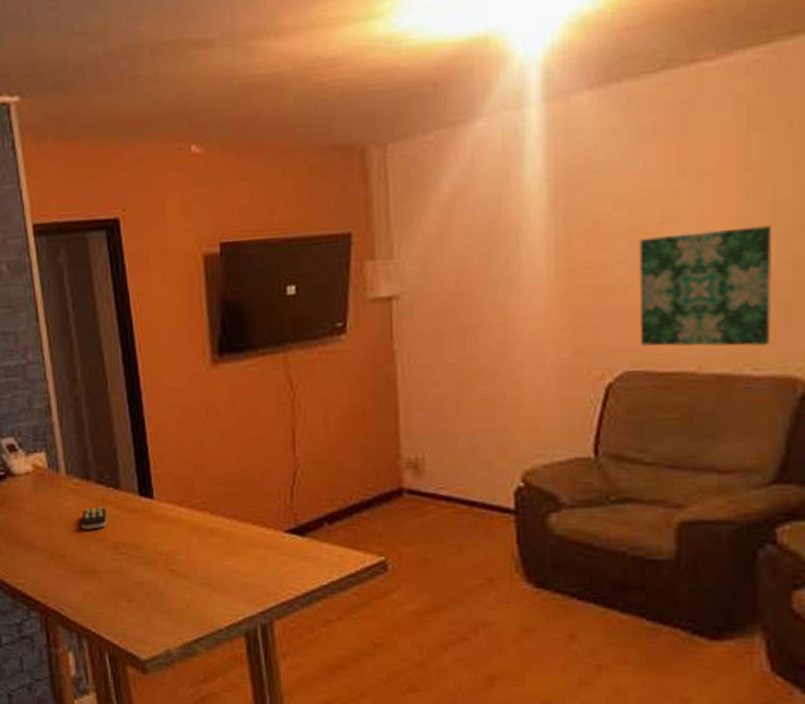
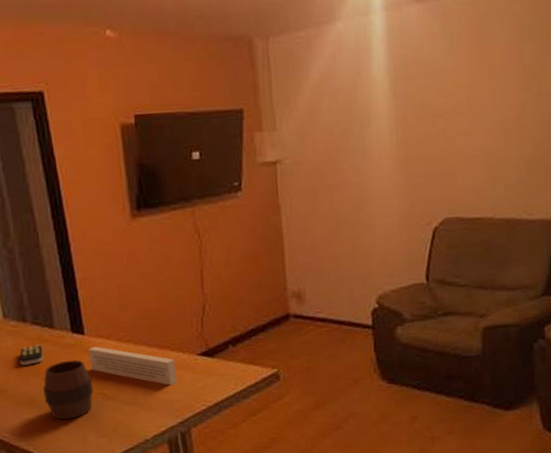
cup: none [105,527,161,596] -> present [43,360,94,420]
book: none [156,513,259,566] -> present [87,346,178,386]
wall art: present [639,225,771,346] -> none [453,111,539,199]

